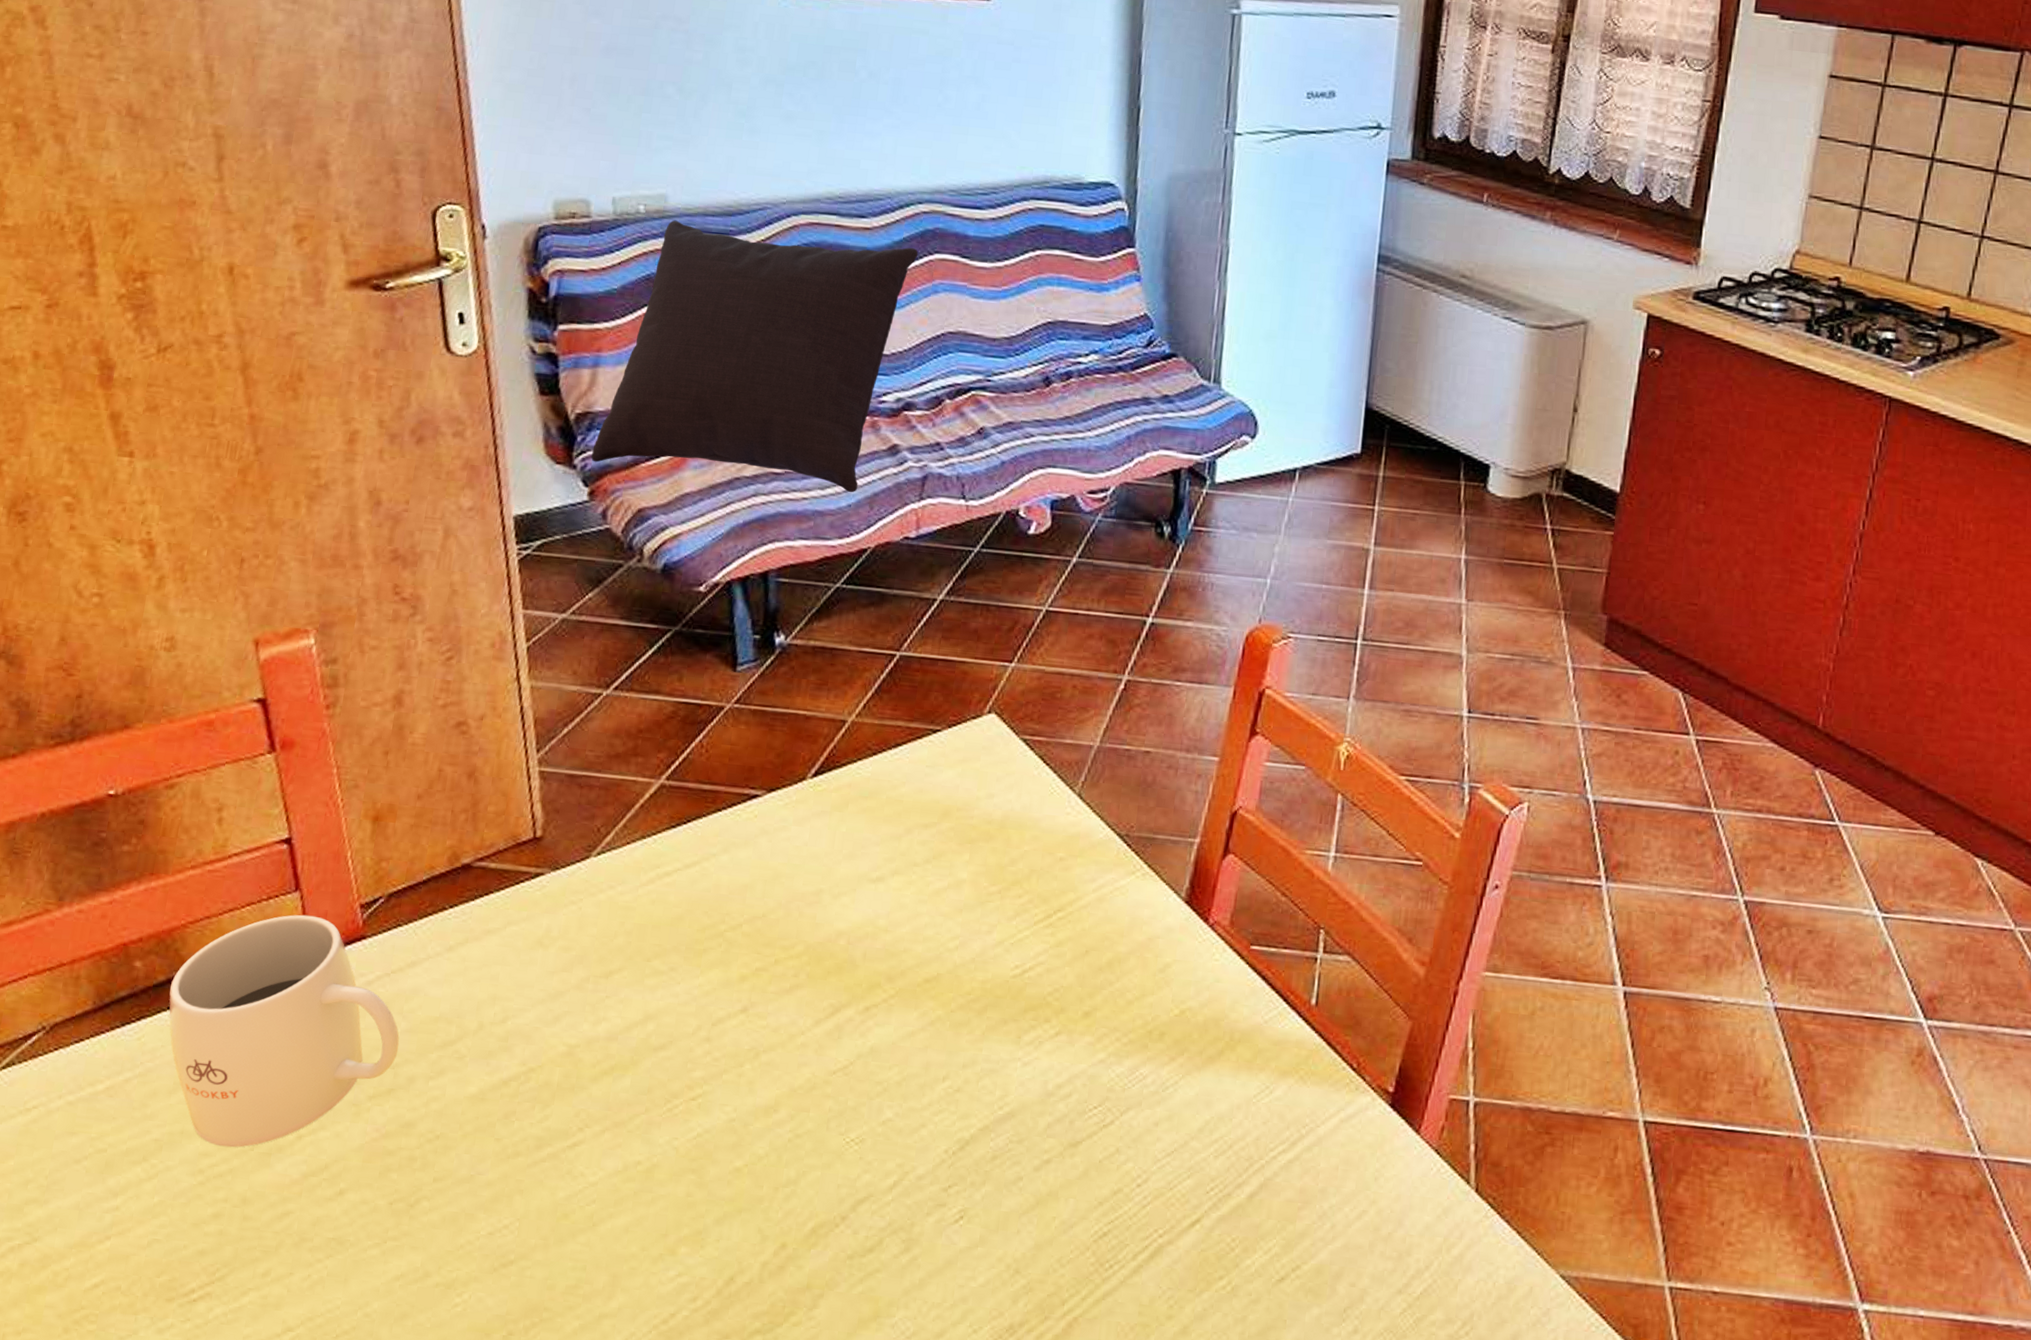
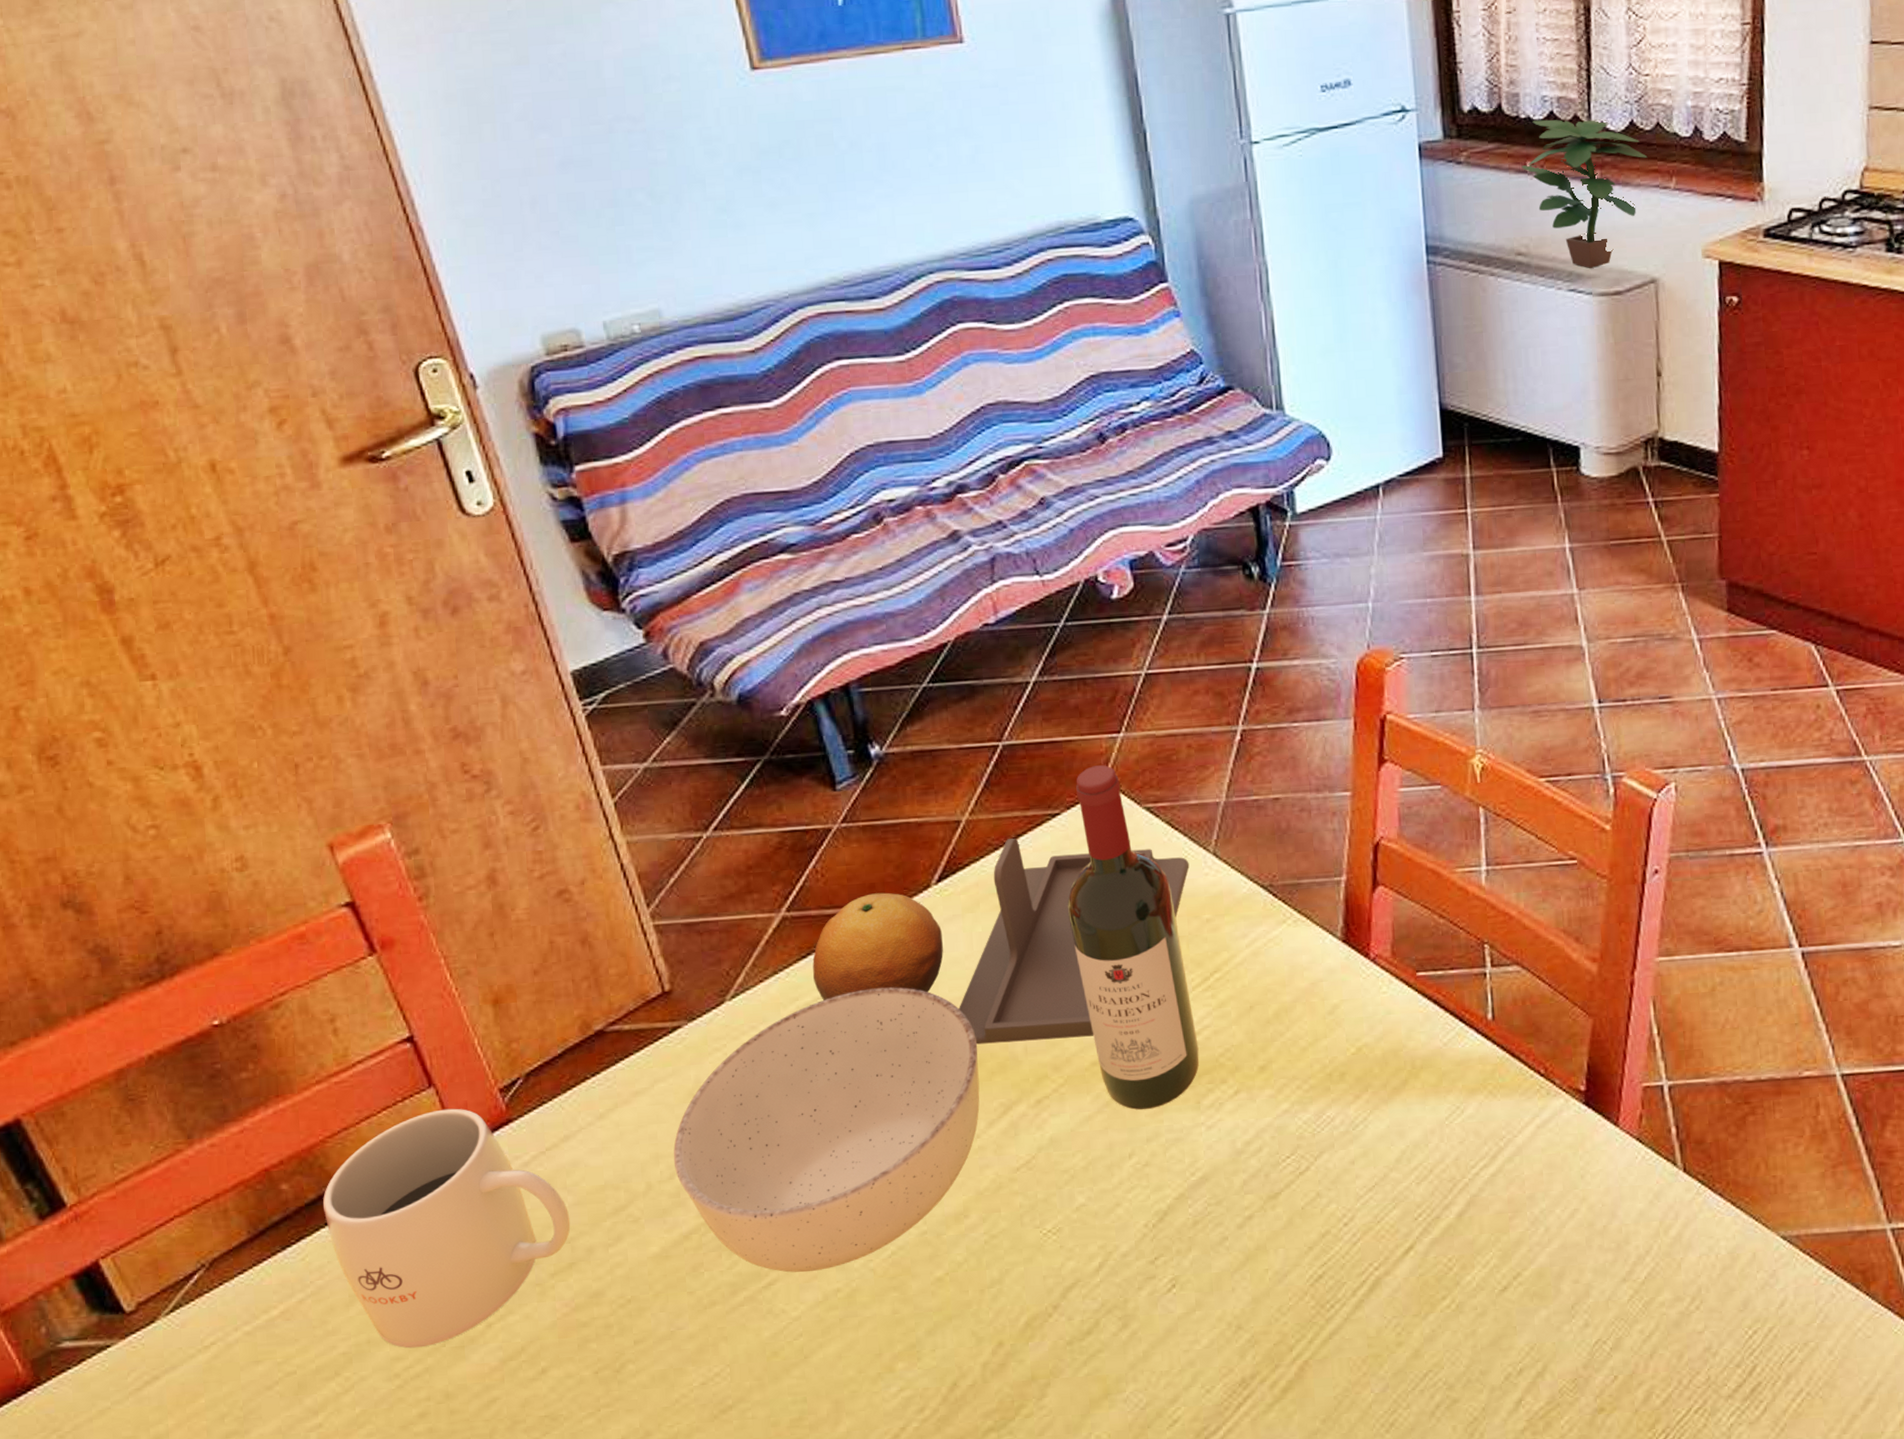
bowl: none [508,868,820,1140] -> present [673,987,980,1273]
cushion: present [591,220,919,493] -> none [638,322,940,603]
fruit: none [677,776,808,883] -> present [812,892,944,1000]
napkin holder: none [809,746,1054,953] -> present [959,838,1189,1045]
wine bottle: none [929,690,1032,1036] -> present [1067,765,1199,1110]
potted plant: none [1479,156,1597,301] -> present [1521,119,1648,268]

